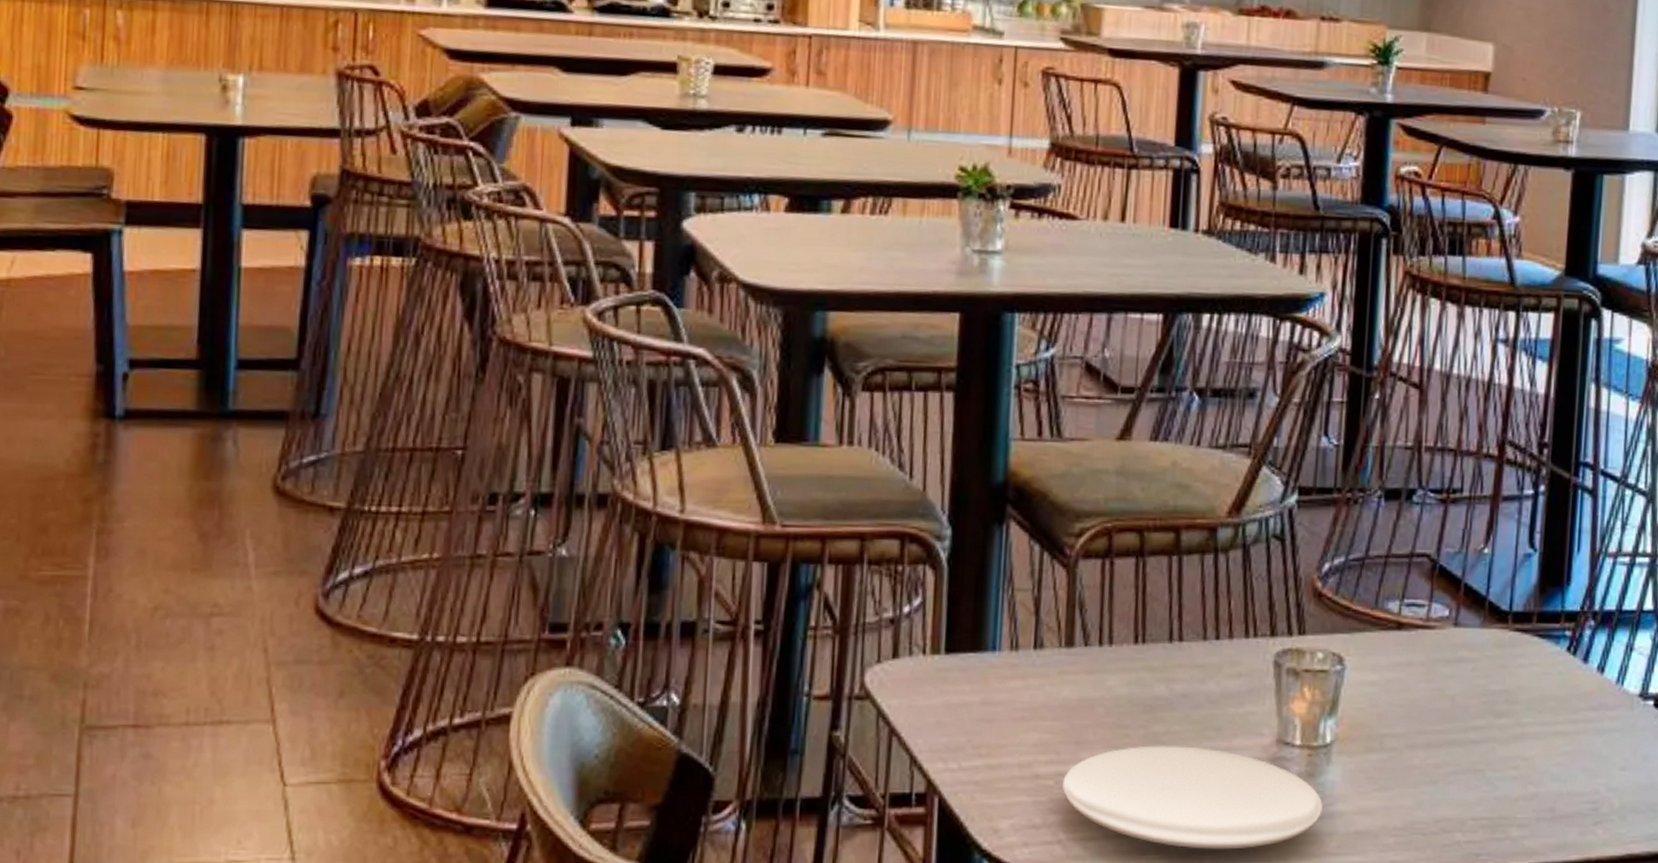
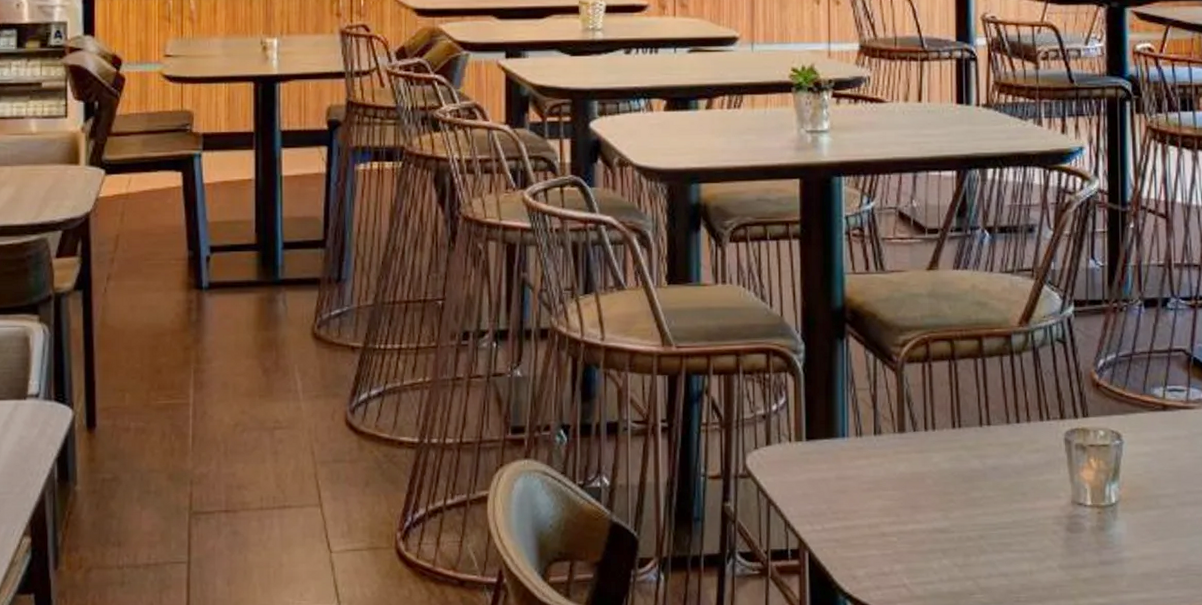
plate: present [1062,746,1322,850] -> none [903,508,1113,590]

